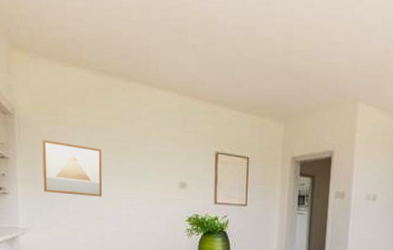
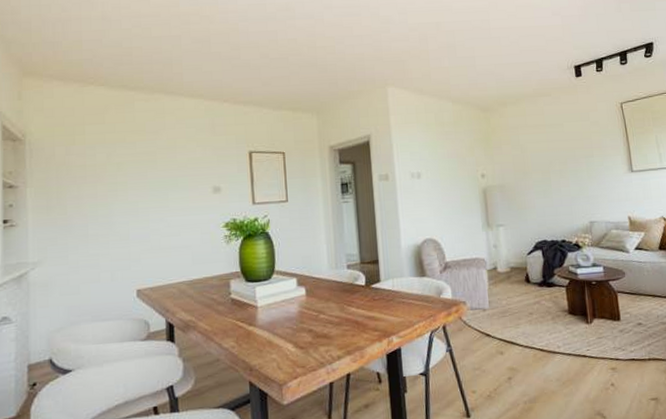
wall art: present [42,140,102,197] -> none [57,162,126,218]

